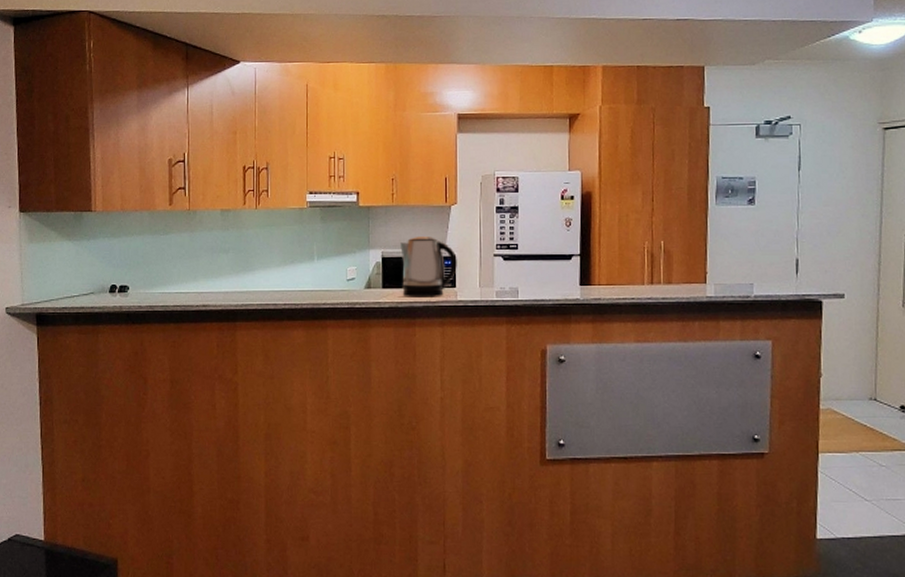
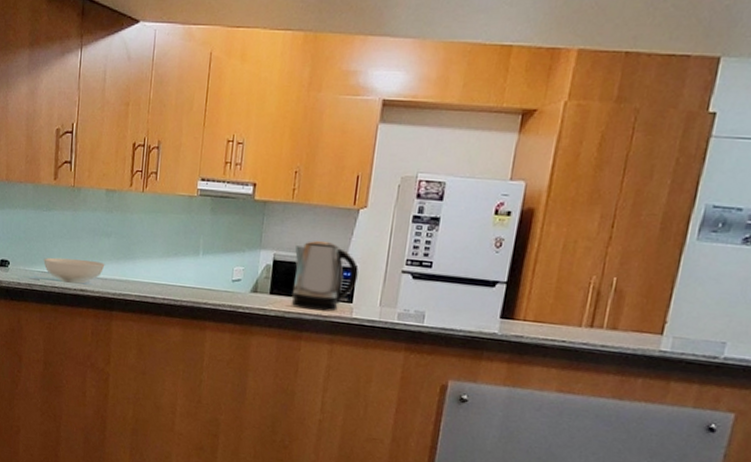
bowl: none [164,277,225,300] -> present [43,257,105,284]

